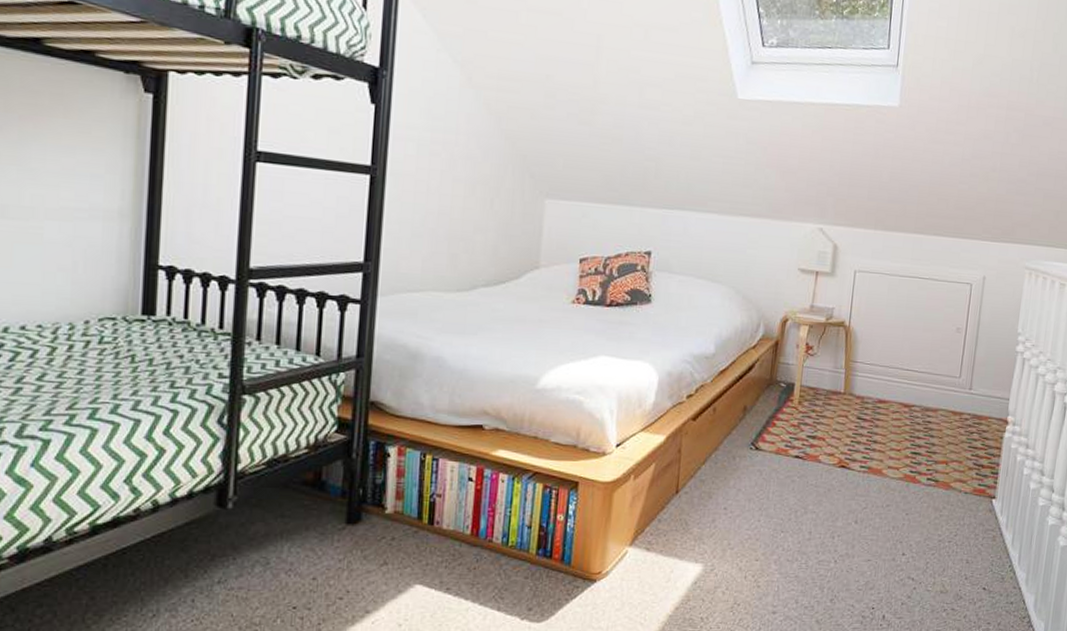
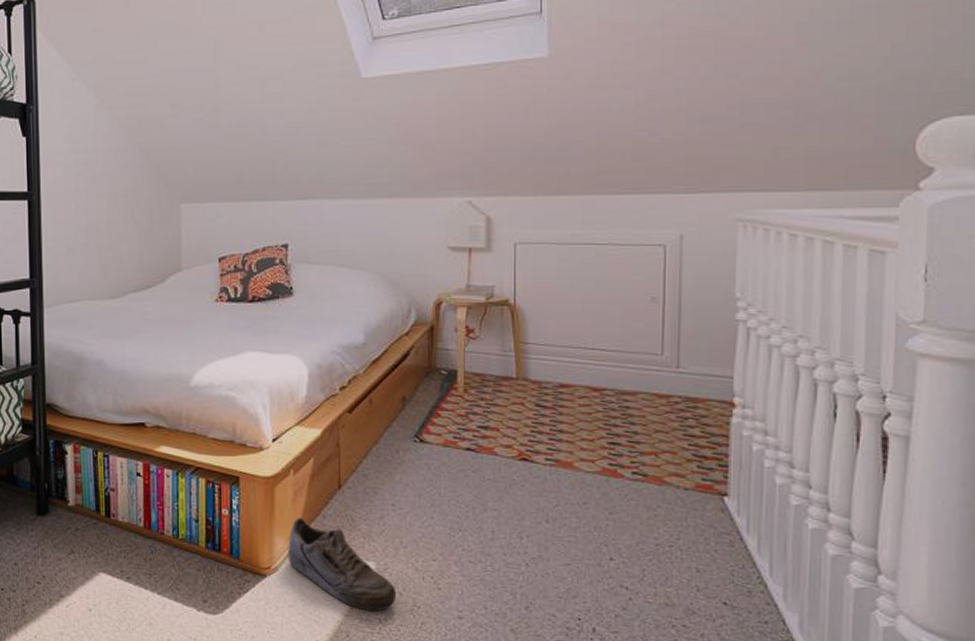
sneaker: none [620,522,720,611] -> present [288,517,397,612]

